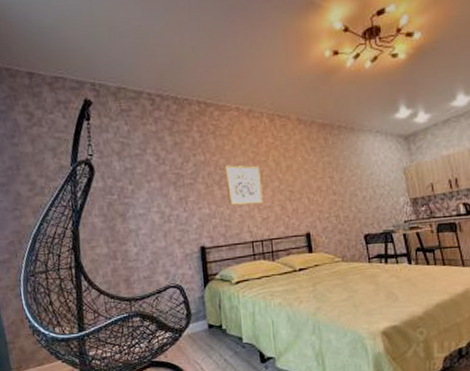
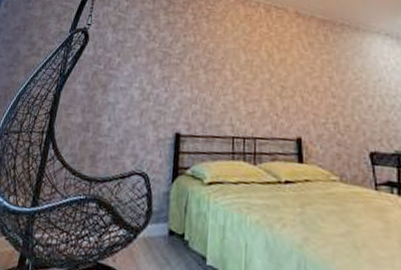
wall art: present [225,165,263,206] -> none [213,50,251,96]

